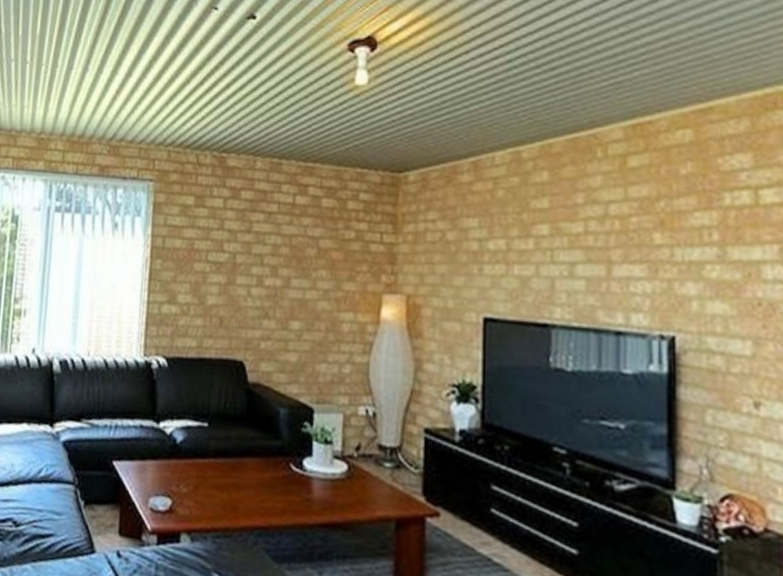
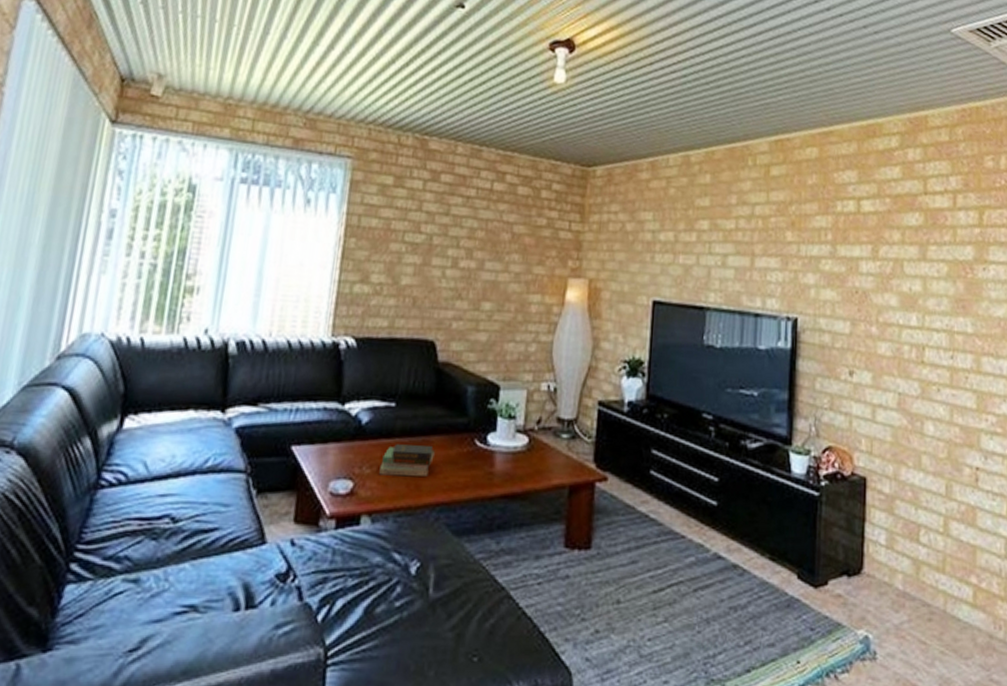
books: none [196,464,250,499] -> present [379,444,435,477]

